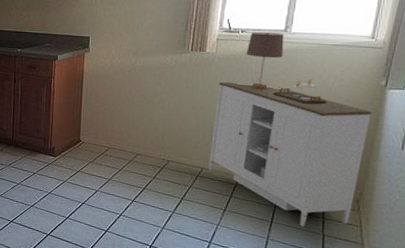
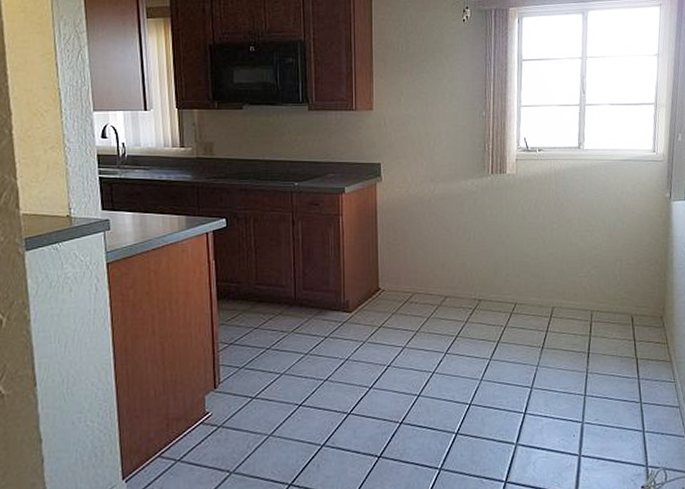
cabinet: present [208,32,372,227] -> none [521,150,662,353]

